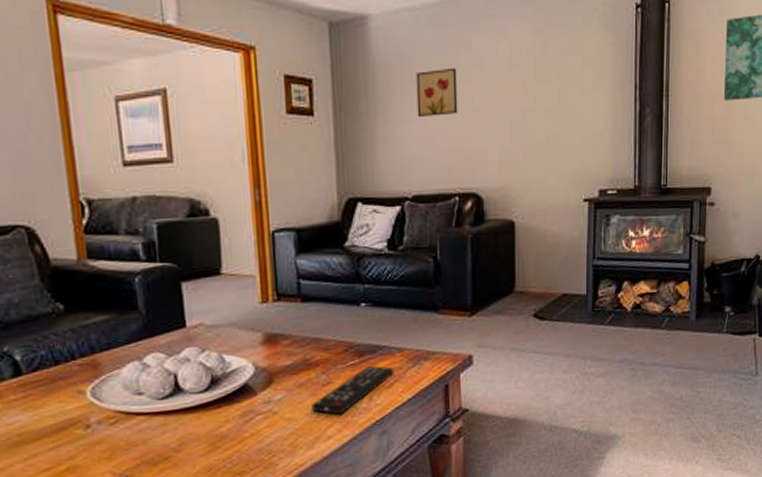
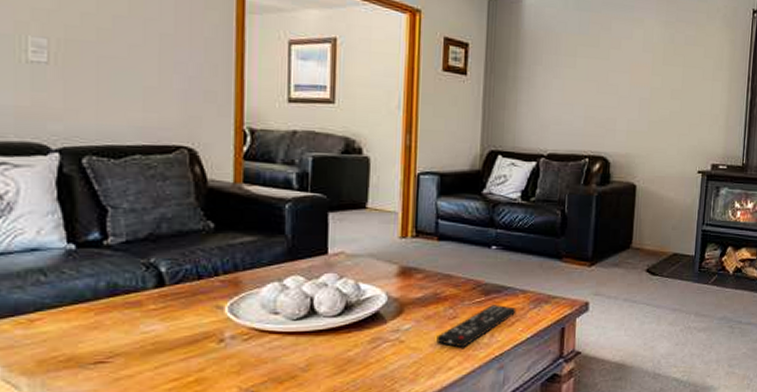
wall art: present [416,67,458,117] -> none [558,46,597,87]

